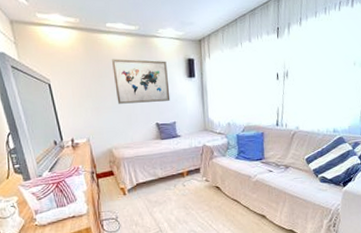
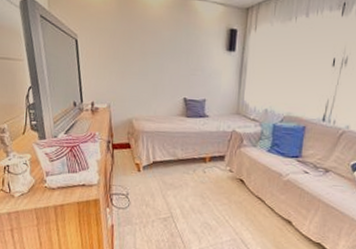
wall art: present [112,59,171,104] -> none [144,19,205,75]

